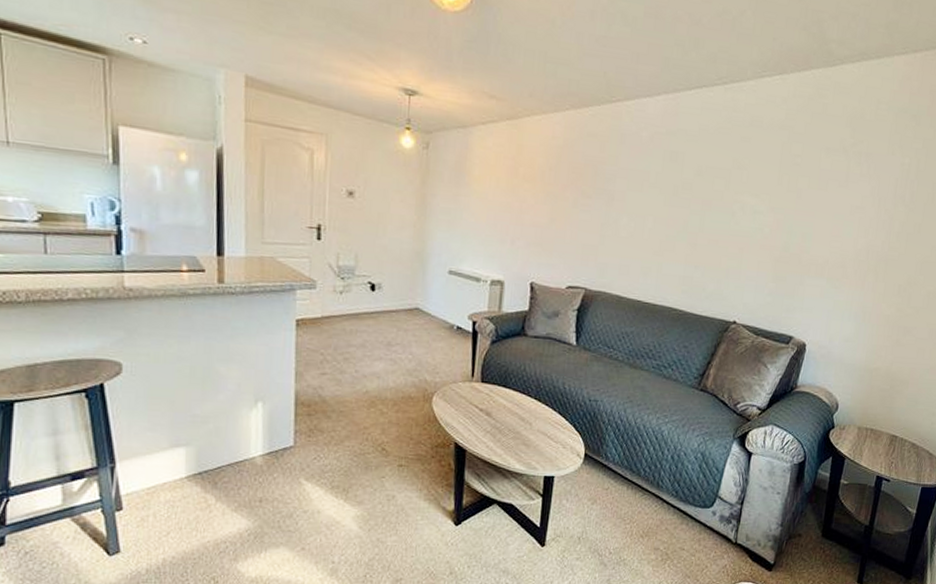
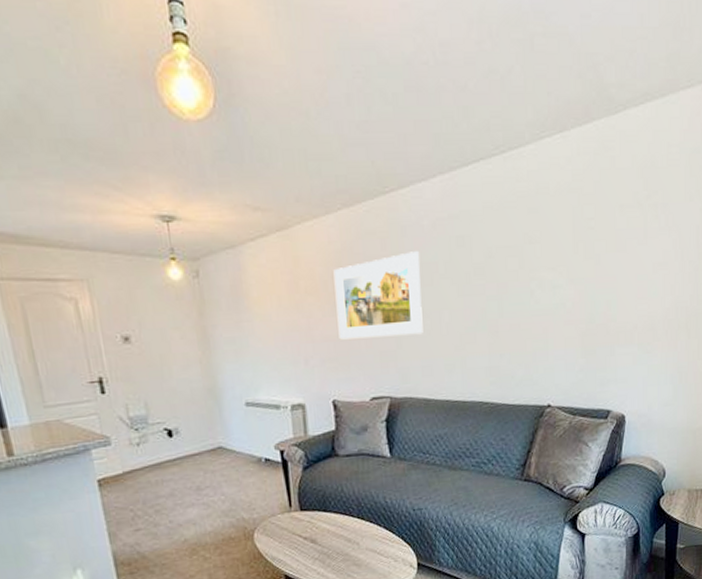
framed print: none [547,158,635,235] -> present [333,251,423,340]

